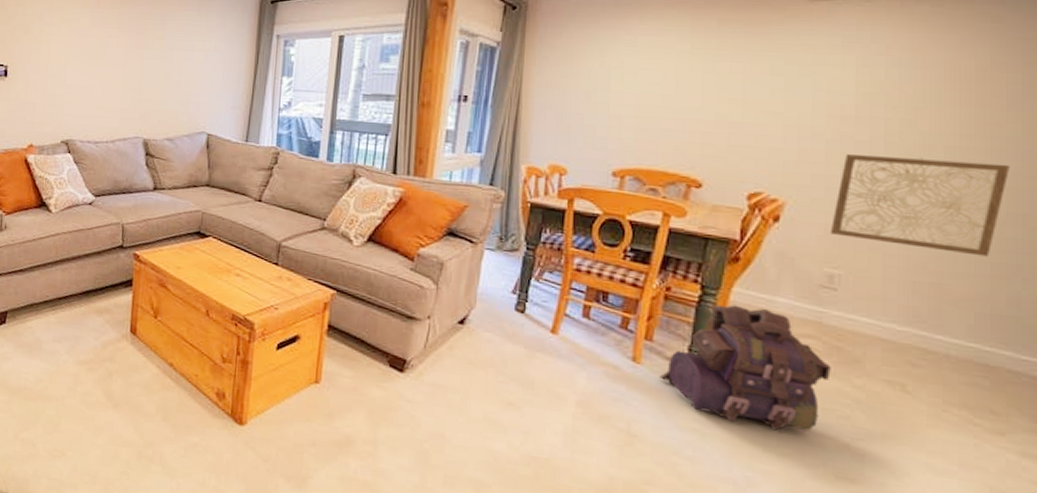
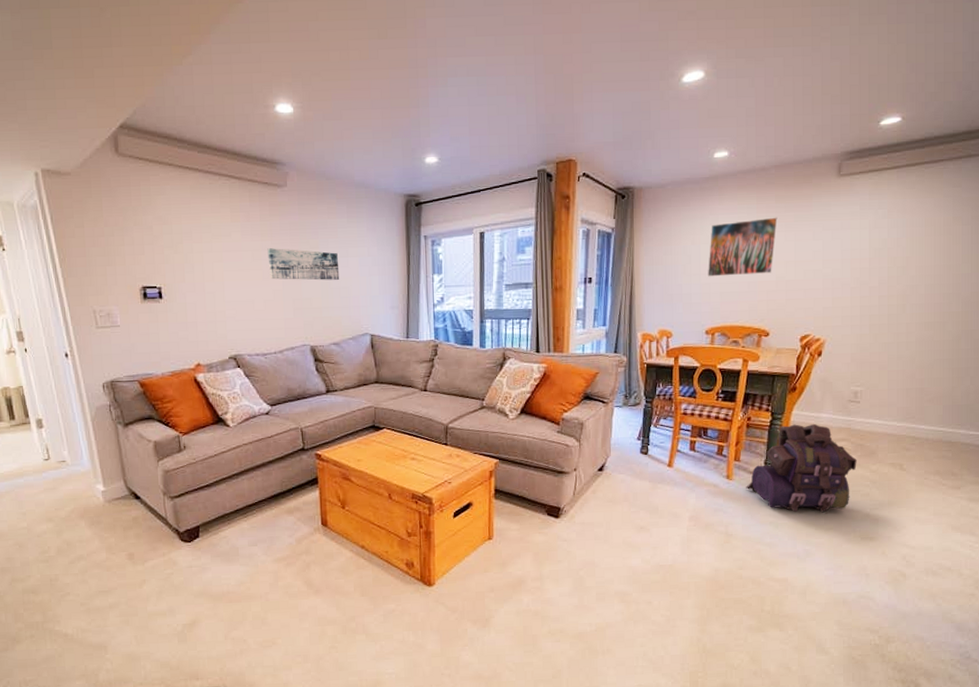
wall art: none [112,36,183,73] -> present [267,248,340,281]
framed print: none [619,43,720,111] -> present [708,217,778,277]
wall art: present [829,154,1009,257] -> none [854,294,964,364]

